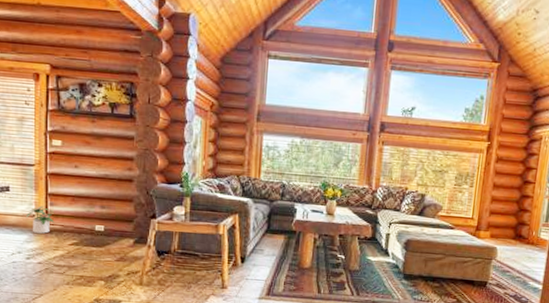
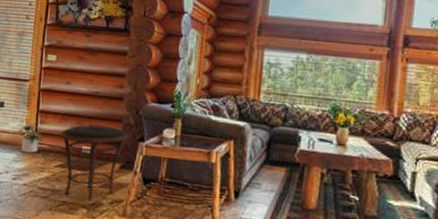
side table: none [72,205,140,274] -> present [60,125,128,201]

